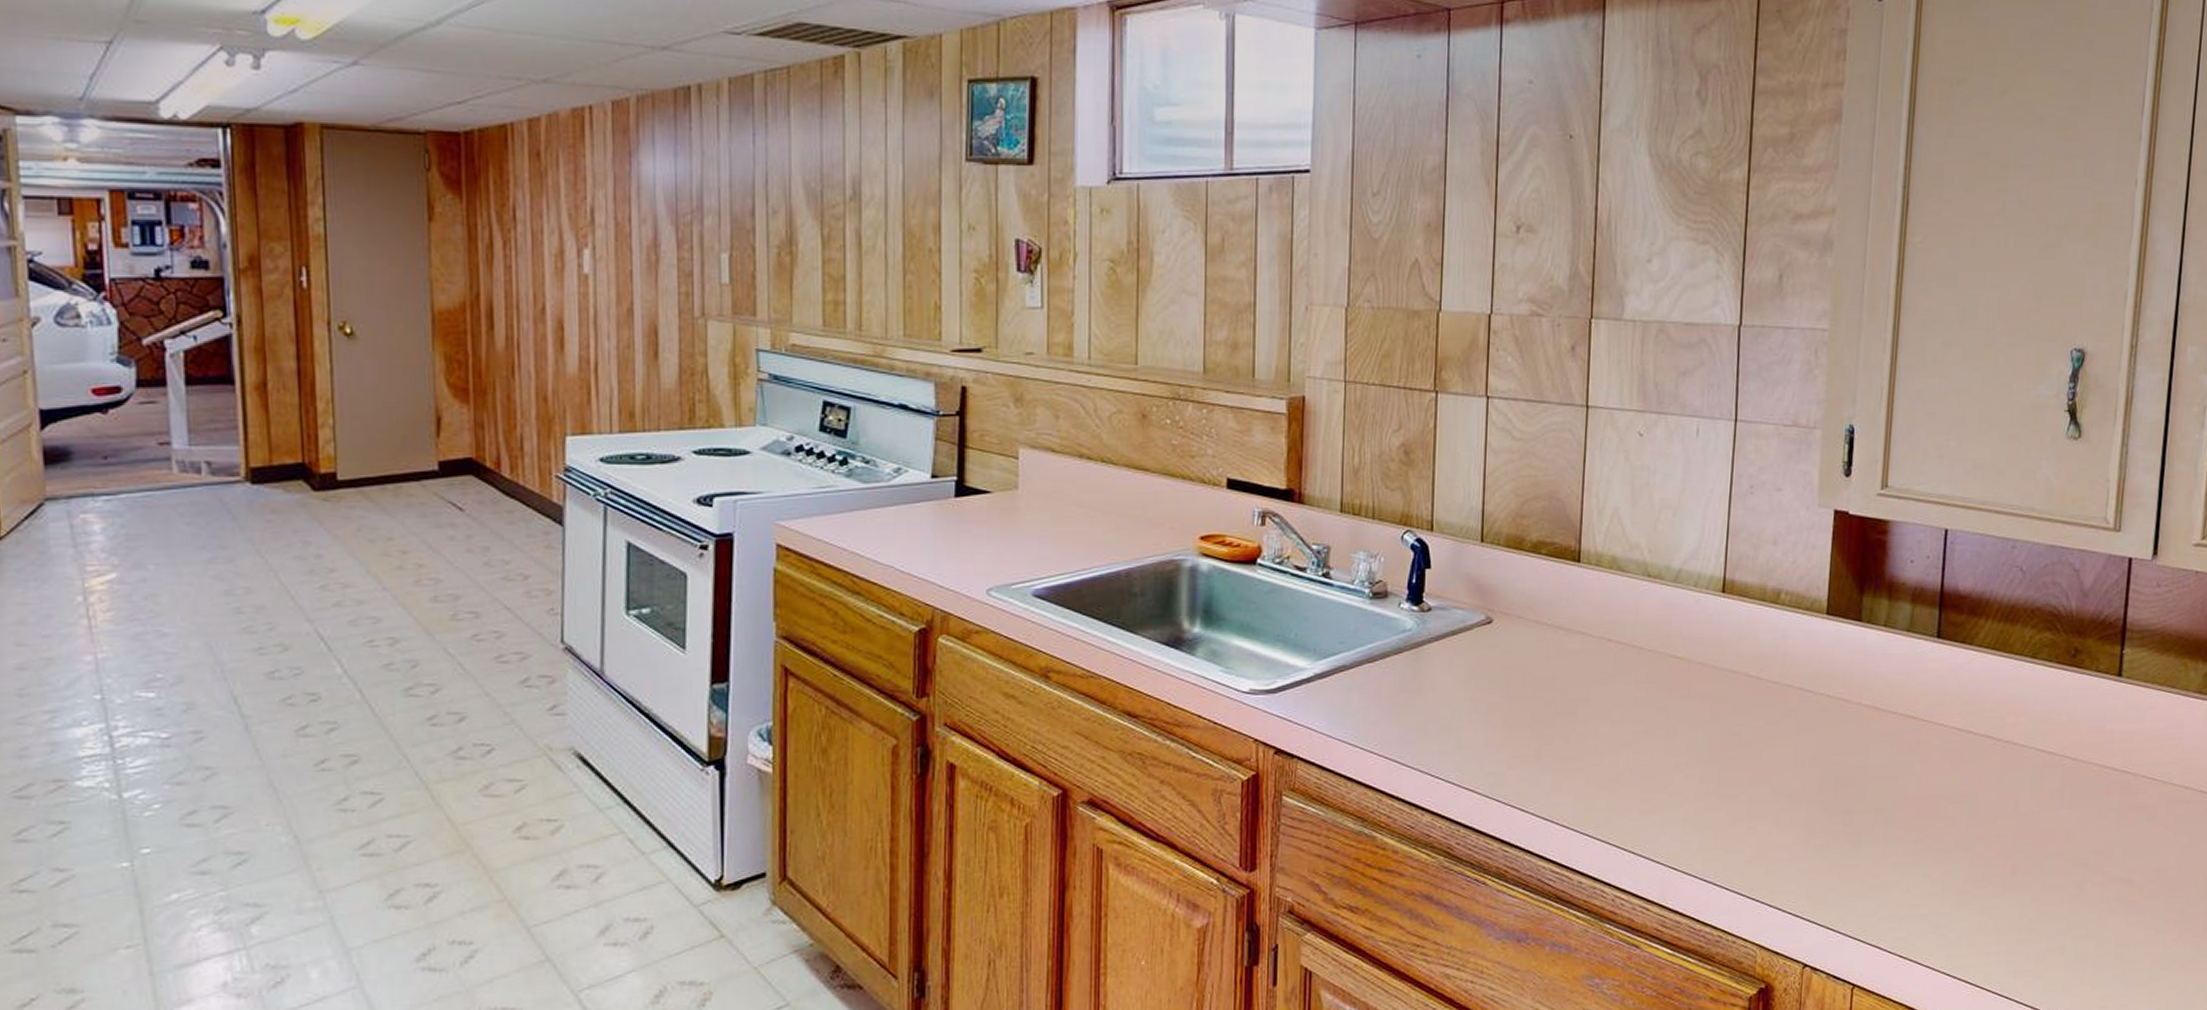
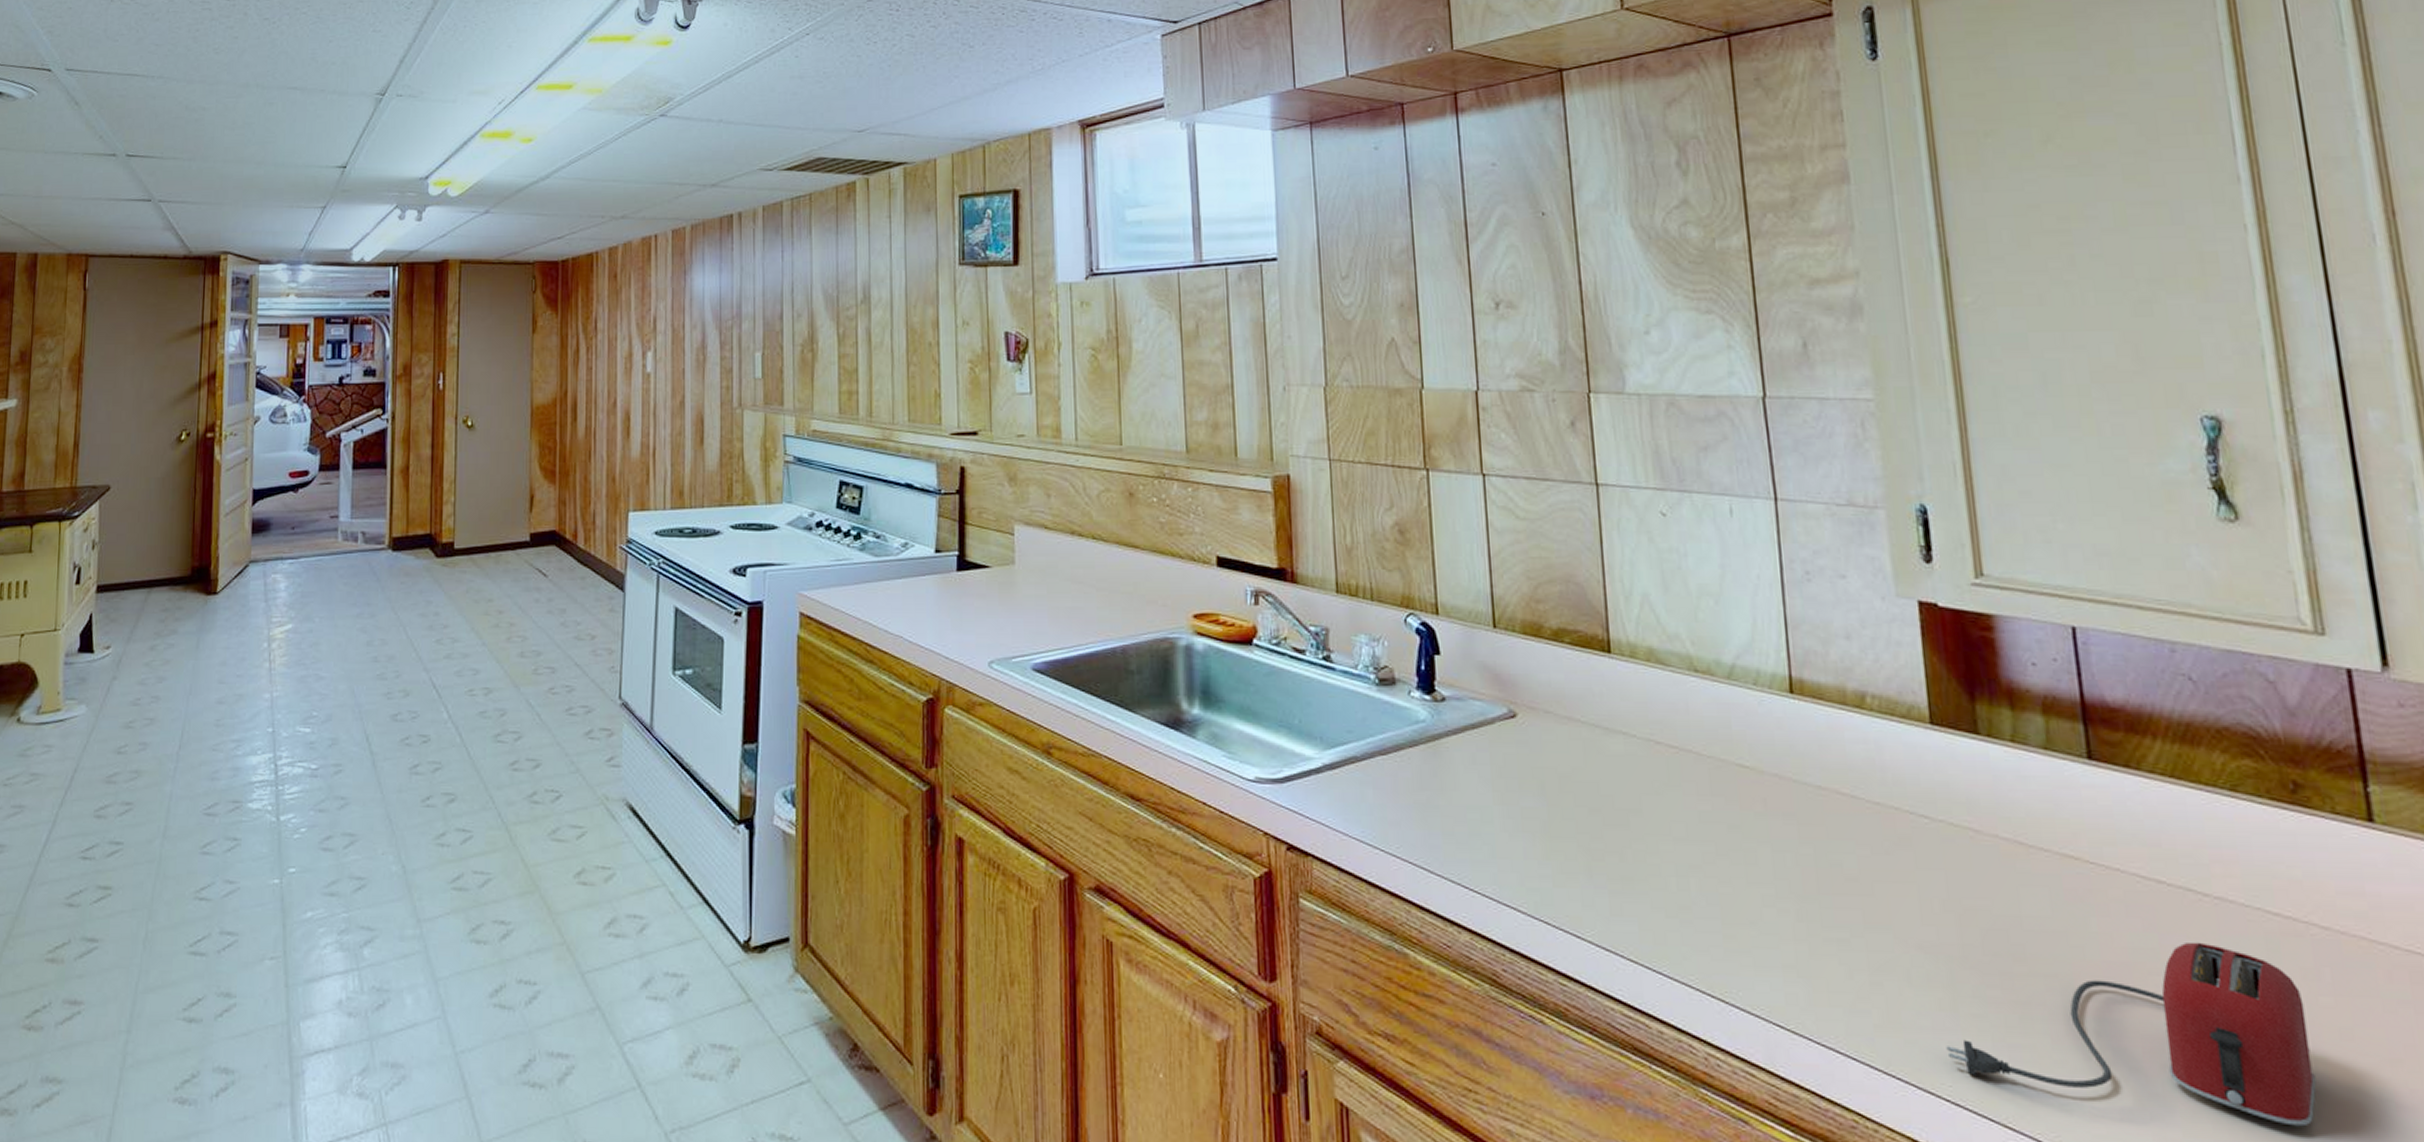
toaster: none [1795,776,2048,906] -> present [1946,942,2316,1127]

